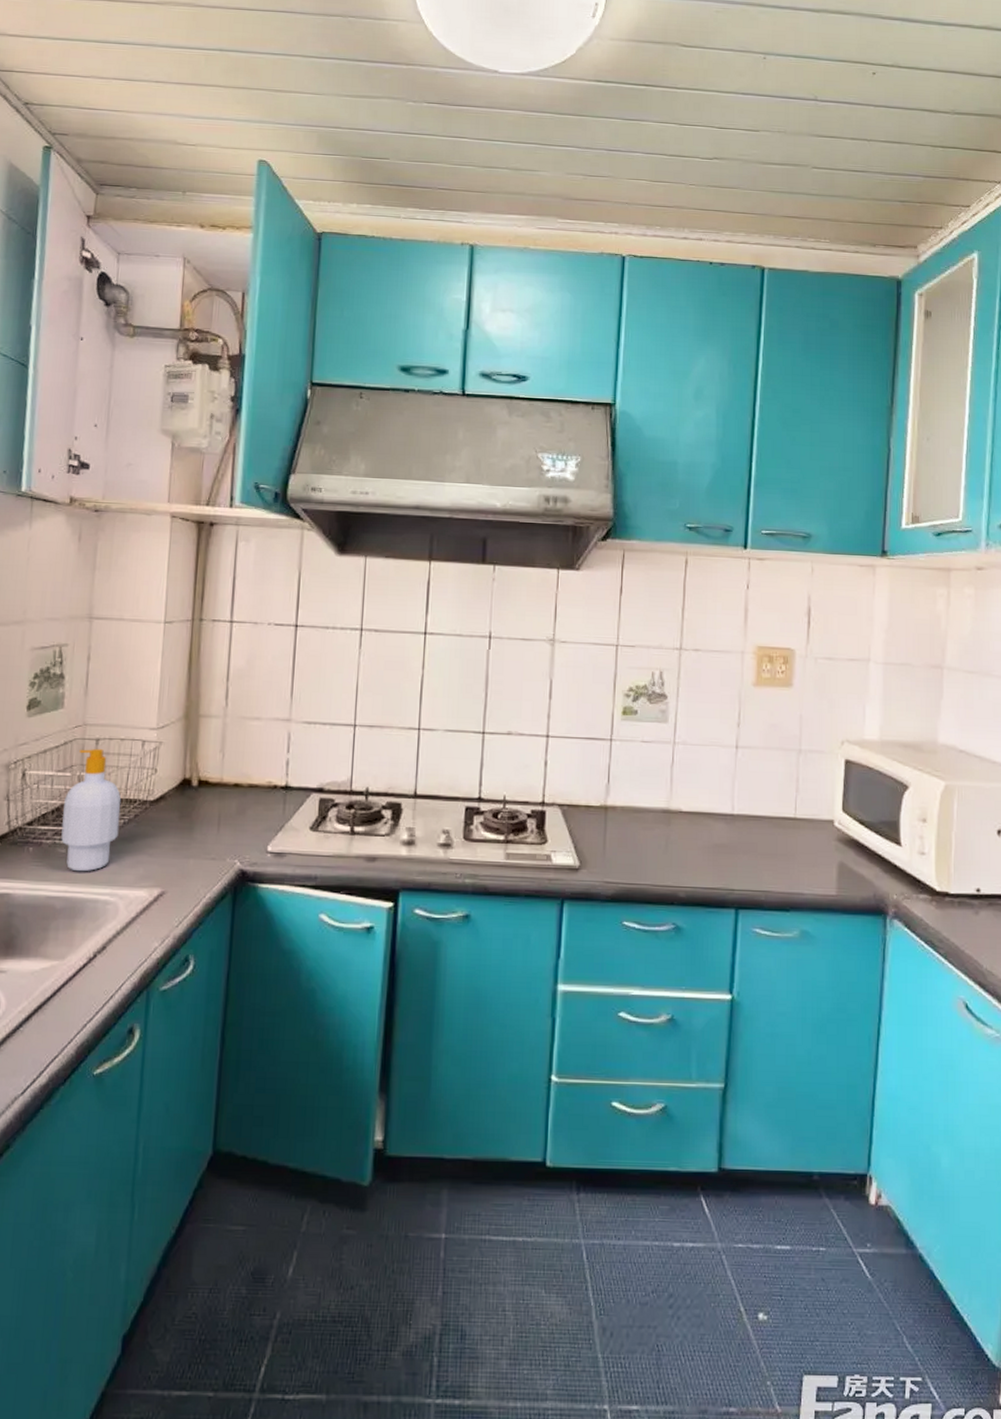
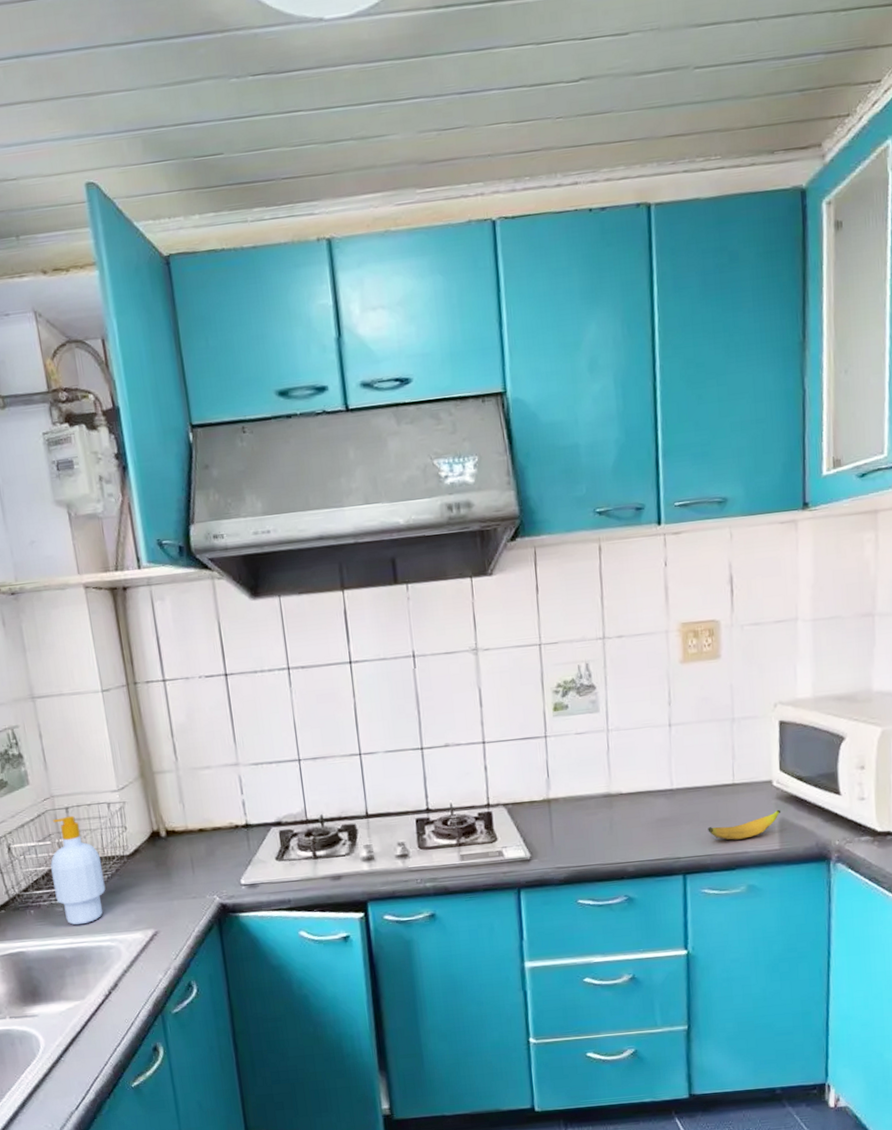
banana: none [765,852,841,879] -> present [708,809,781,840]

